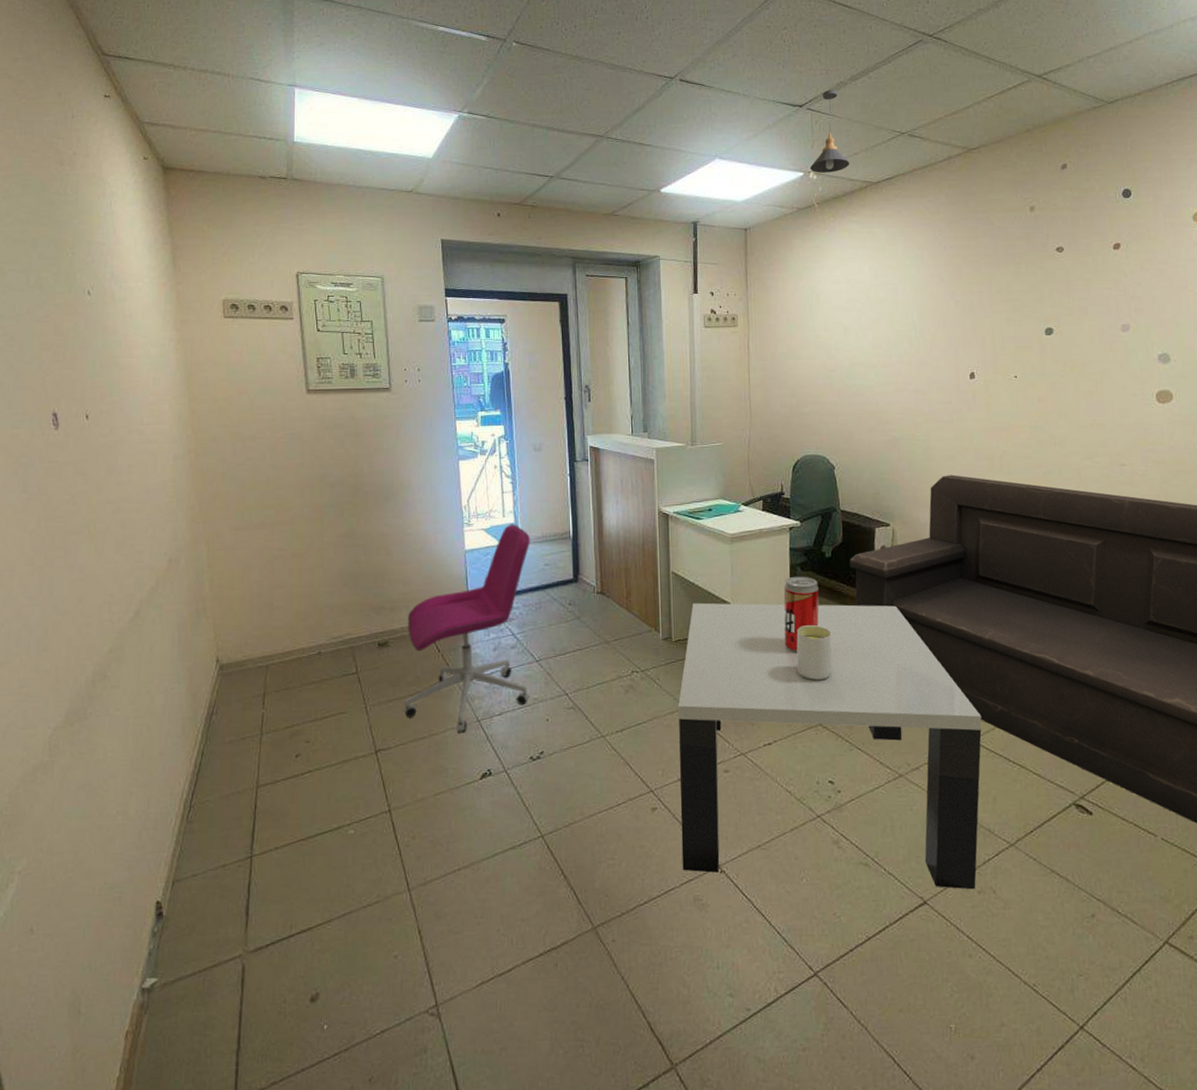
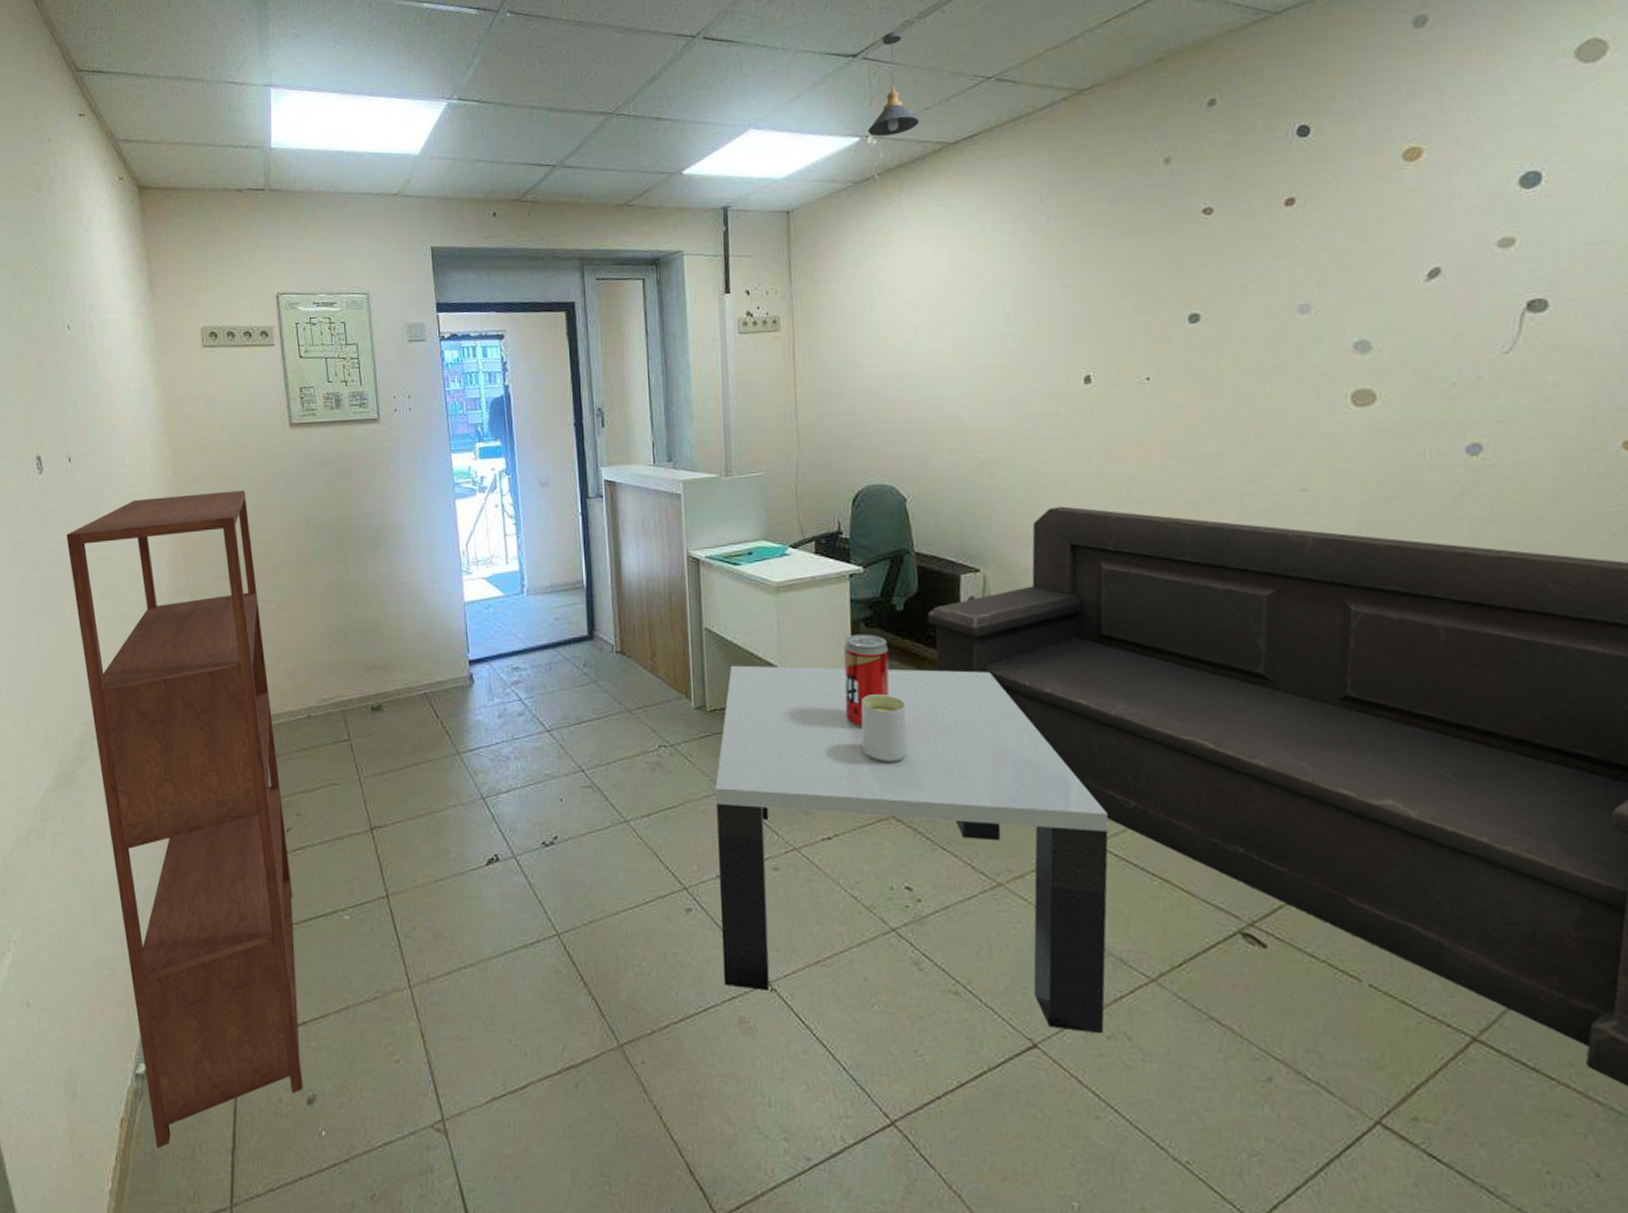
bookshelf: none [82,449,307,1055] -> present [66,490,303,1148]
office chair: present [404,524,531,732] -> none [401,571,540,810]

